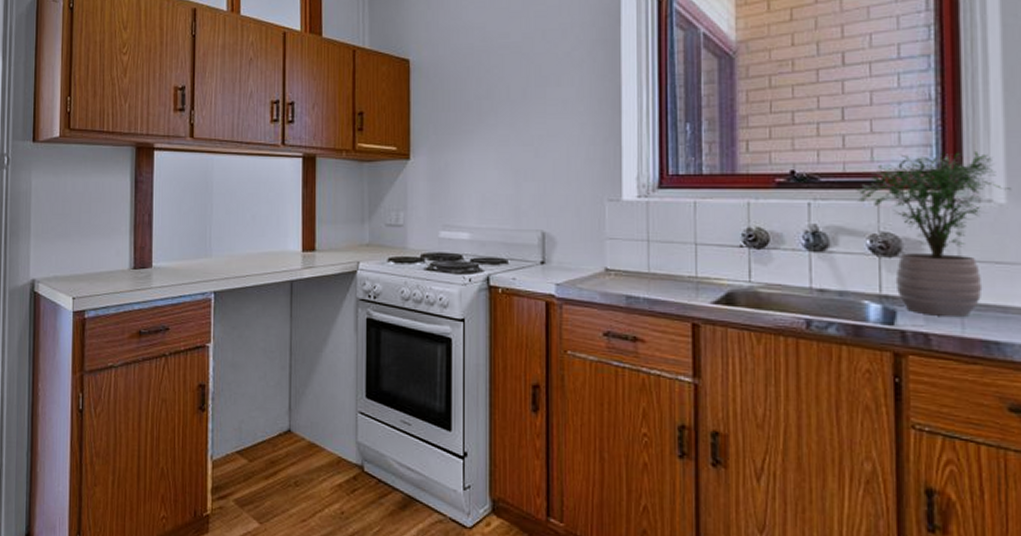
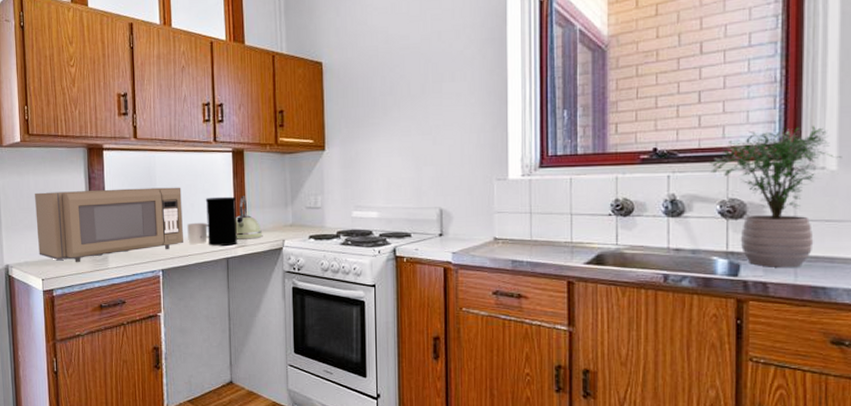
microwave: none [71,195,242,280] -> present [35,187,183,263]
mug: none [245,237,271,264] -> present [186,222,209,245]
canister: none [269,208,304,266] -> present [205,196,237,246]
kettle: none [302,208,334,260] -> present [235,196,263,240]

